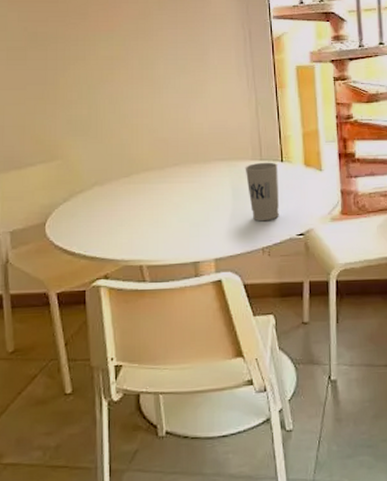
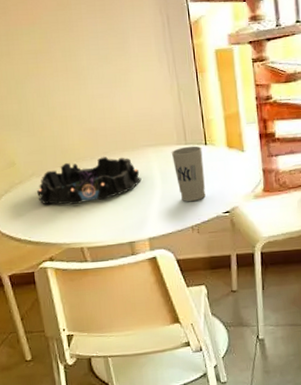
decorative bowl: none [98,169,212,219] -> present [37,157,142,205]

